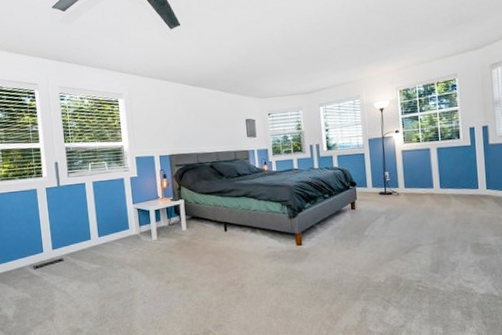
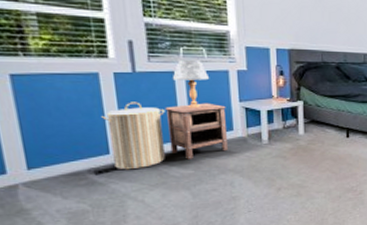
laundry hamper: none [38,209,80,265] -> present [101,102,165,170]
nightstand: none [79,206,126,256] -> present [165,103,229,159]
table lamp: none [84,172,111,212] -> present [173,60,210,108]

